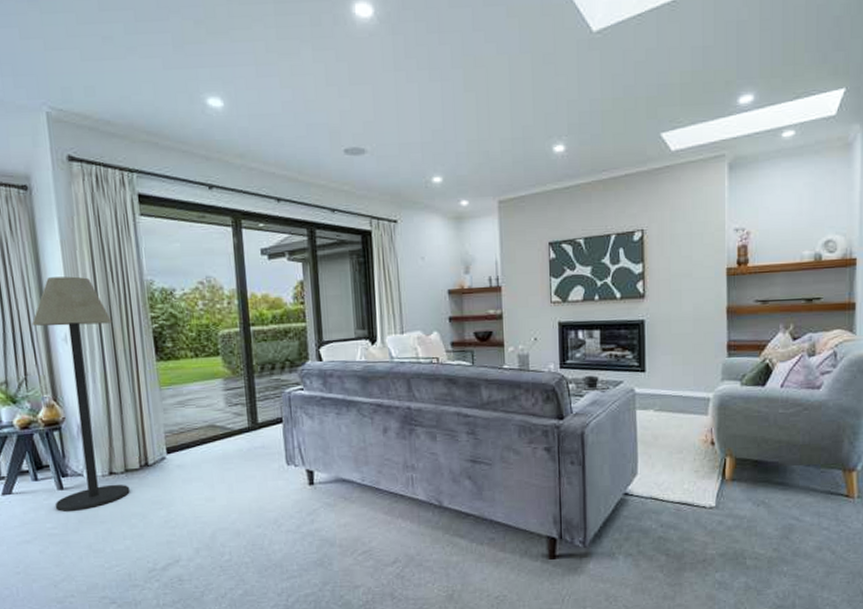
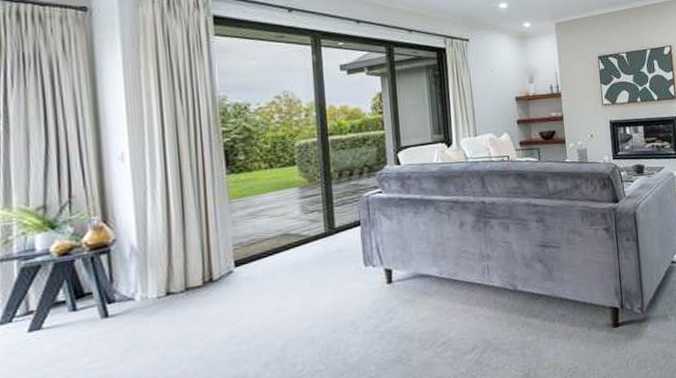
floor lamp: present [32,276,130,511] -> none [82,94,190,342]

